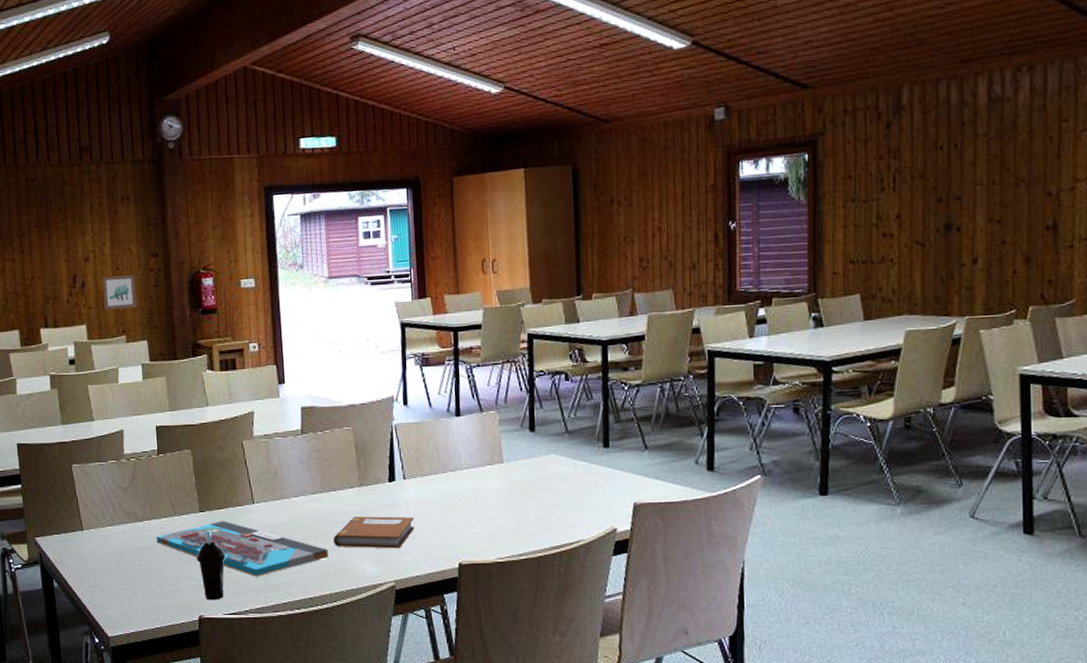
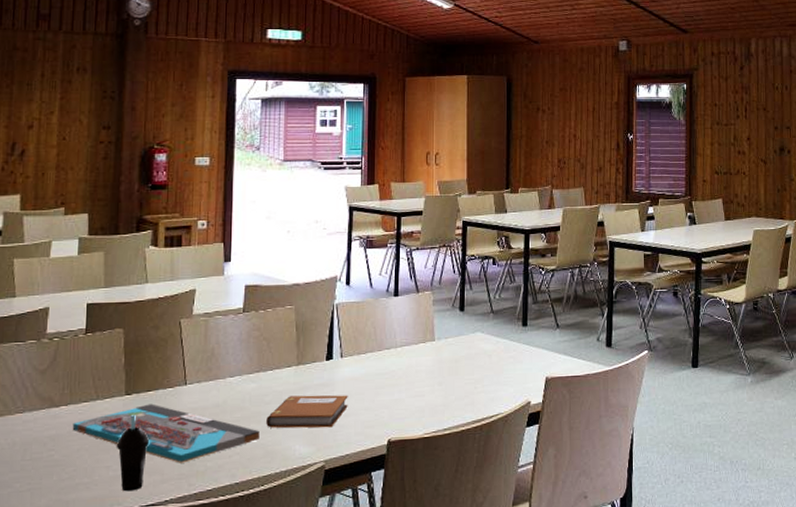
wall art: present [102,274,137,310] -> none [44,146,82,181]

